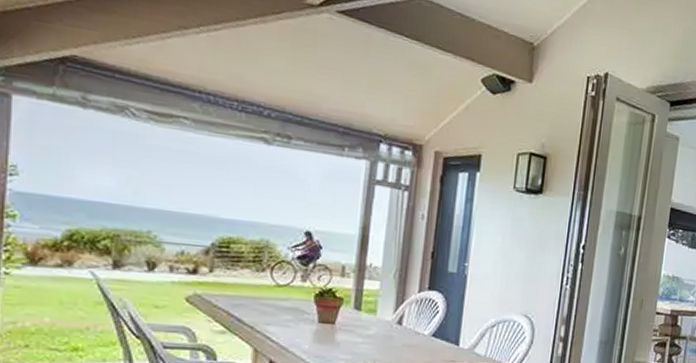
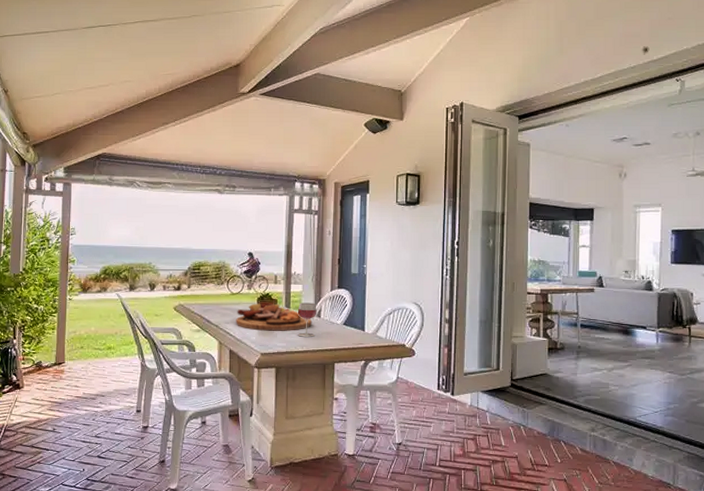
food platter: none [281,300,391,340] -> present [236,303,313,331]
wineglass: none [369,304,398,351] -> present [297,302,317,338]

